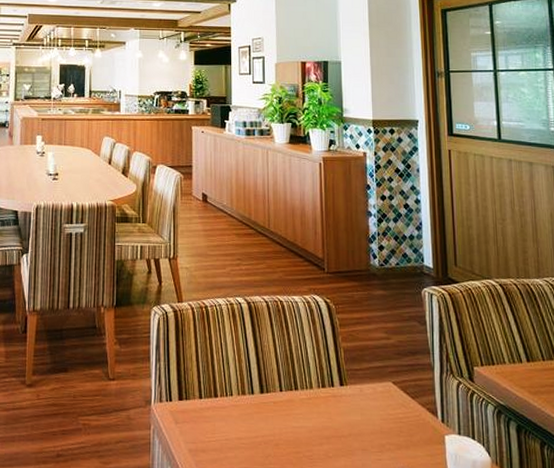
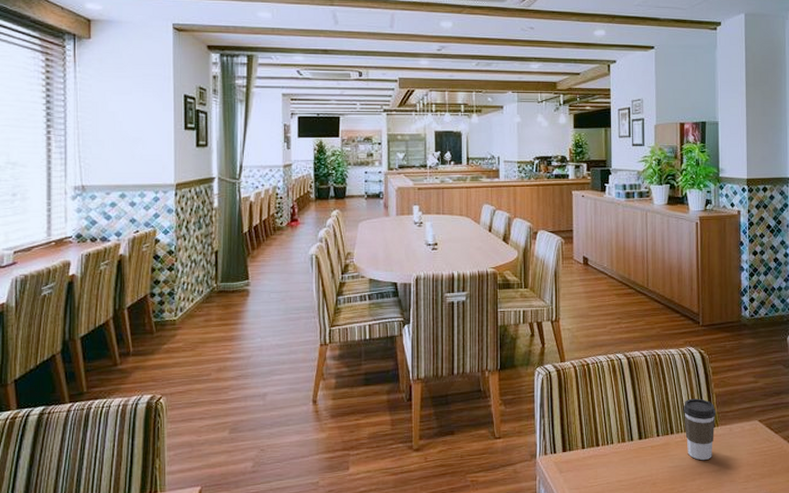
coffee cup: none [308,352,344,422] -> present [683,398,716,460]

